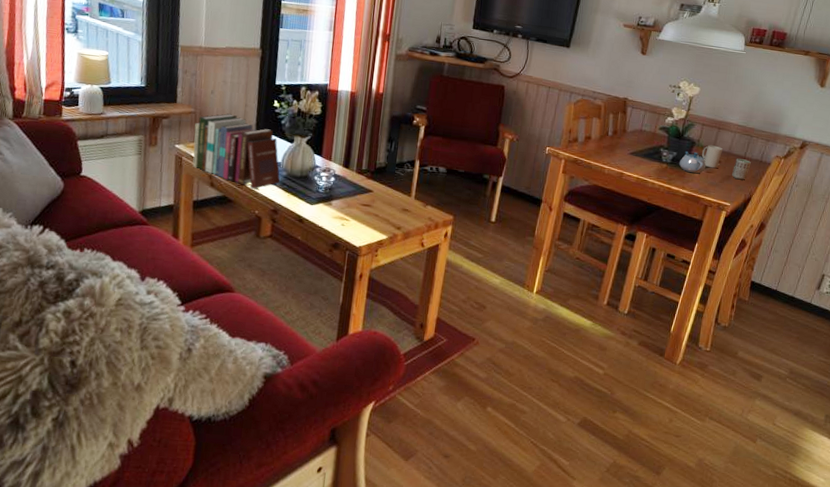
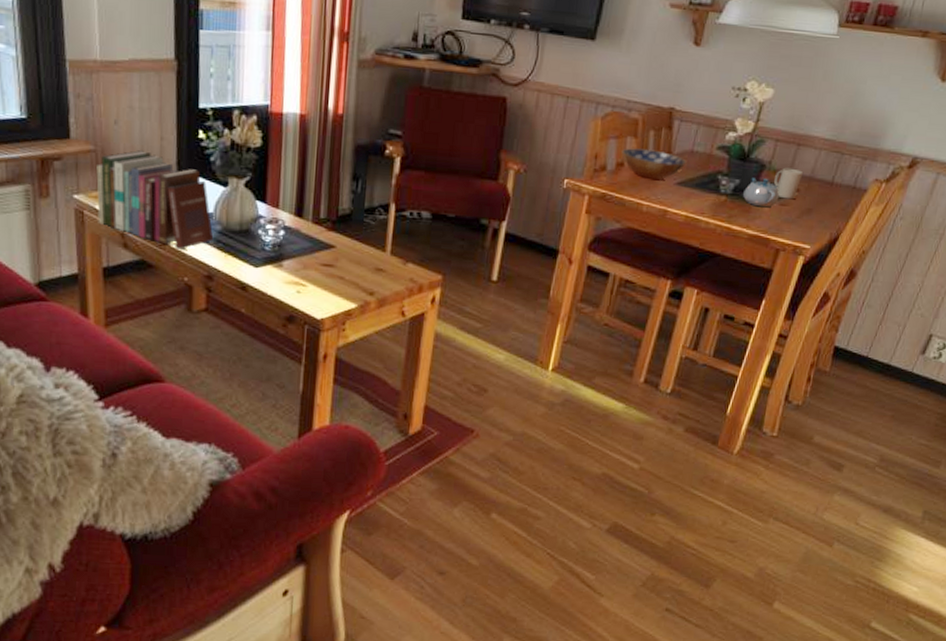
bowl: none [589,126,637,151] -> present [621,148,687,181]
cup: present [731,158,751,180] -> none [813,185,841,214]

